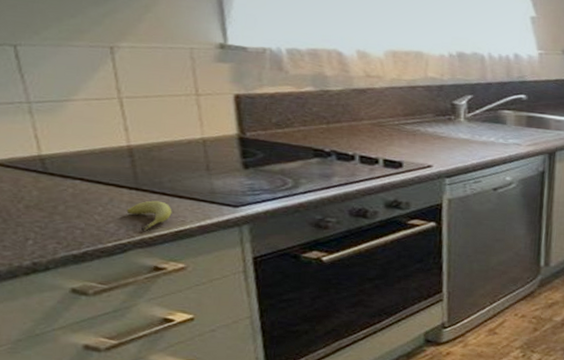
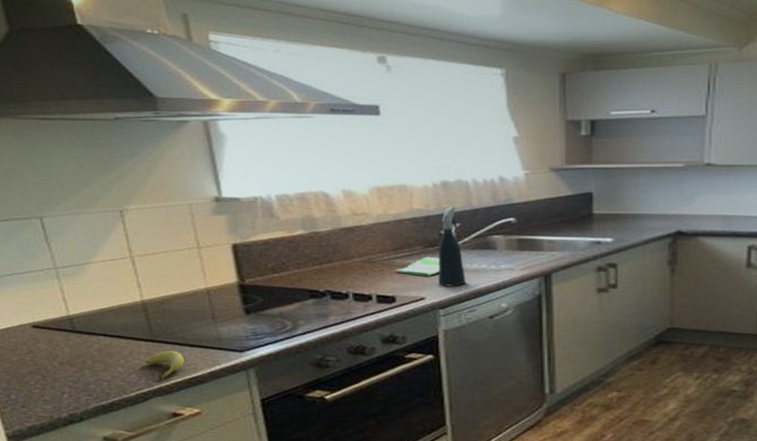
dish towel: none [404,125,450,145] -> present [395,256,440,277]
spray bottle: none [447,78,474,157] -> present [438,207,466,287]

